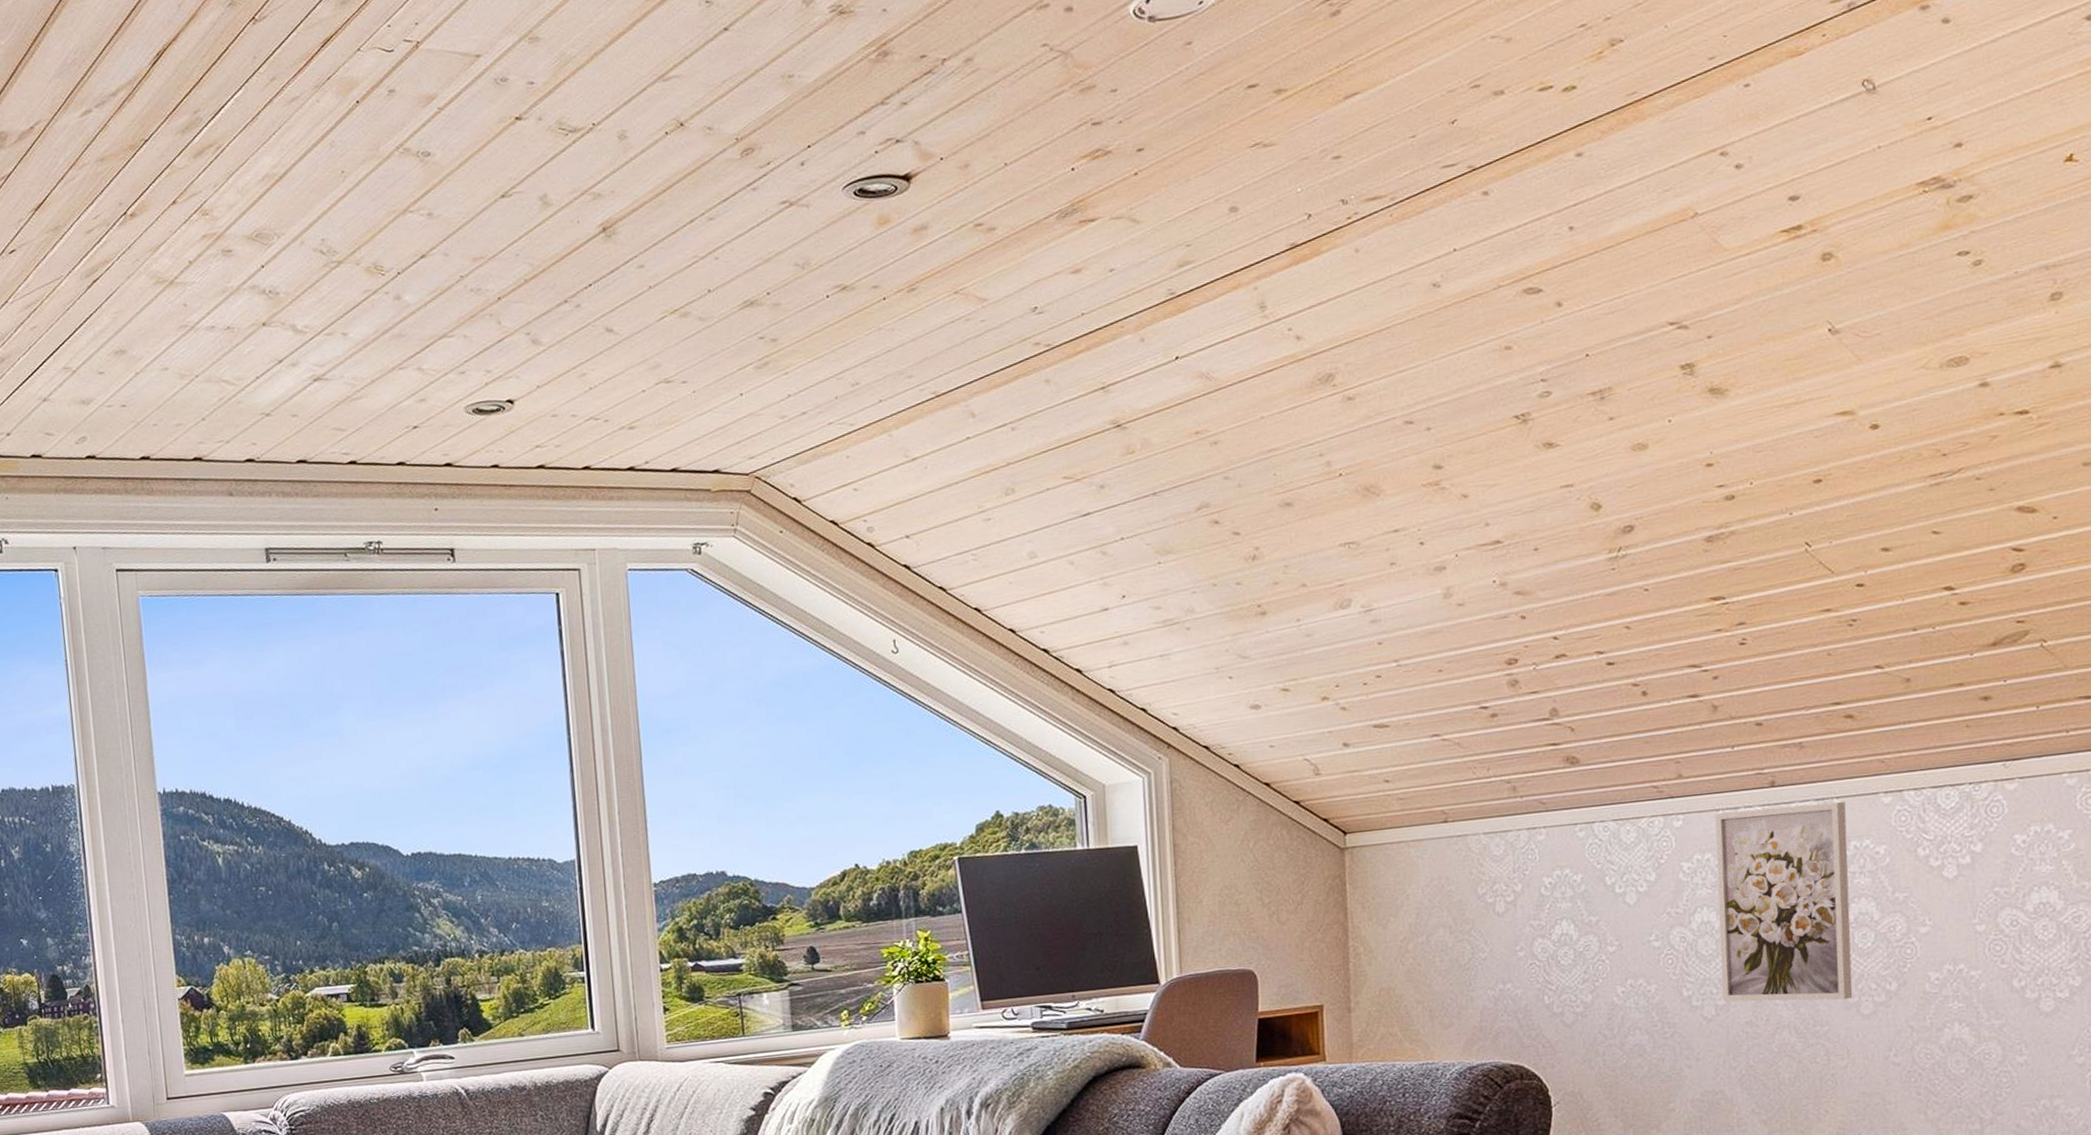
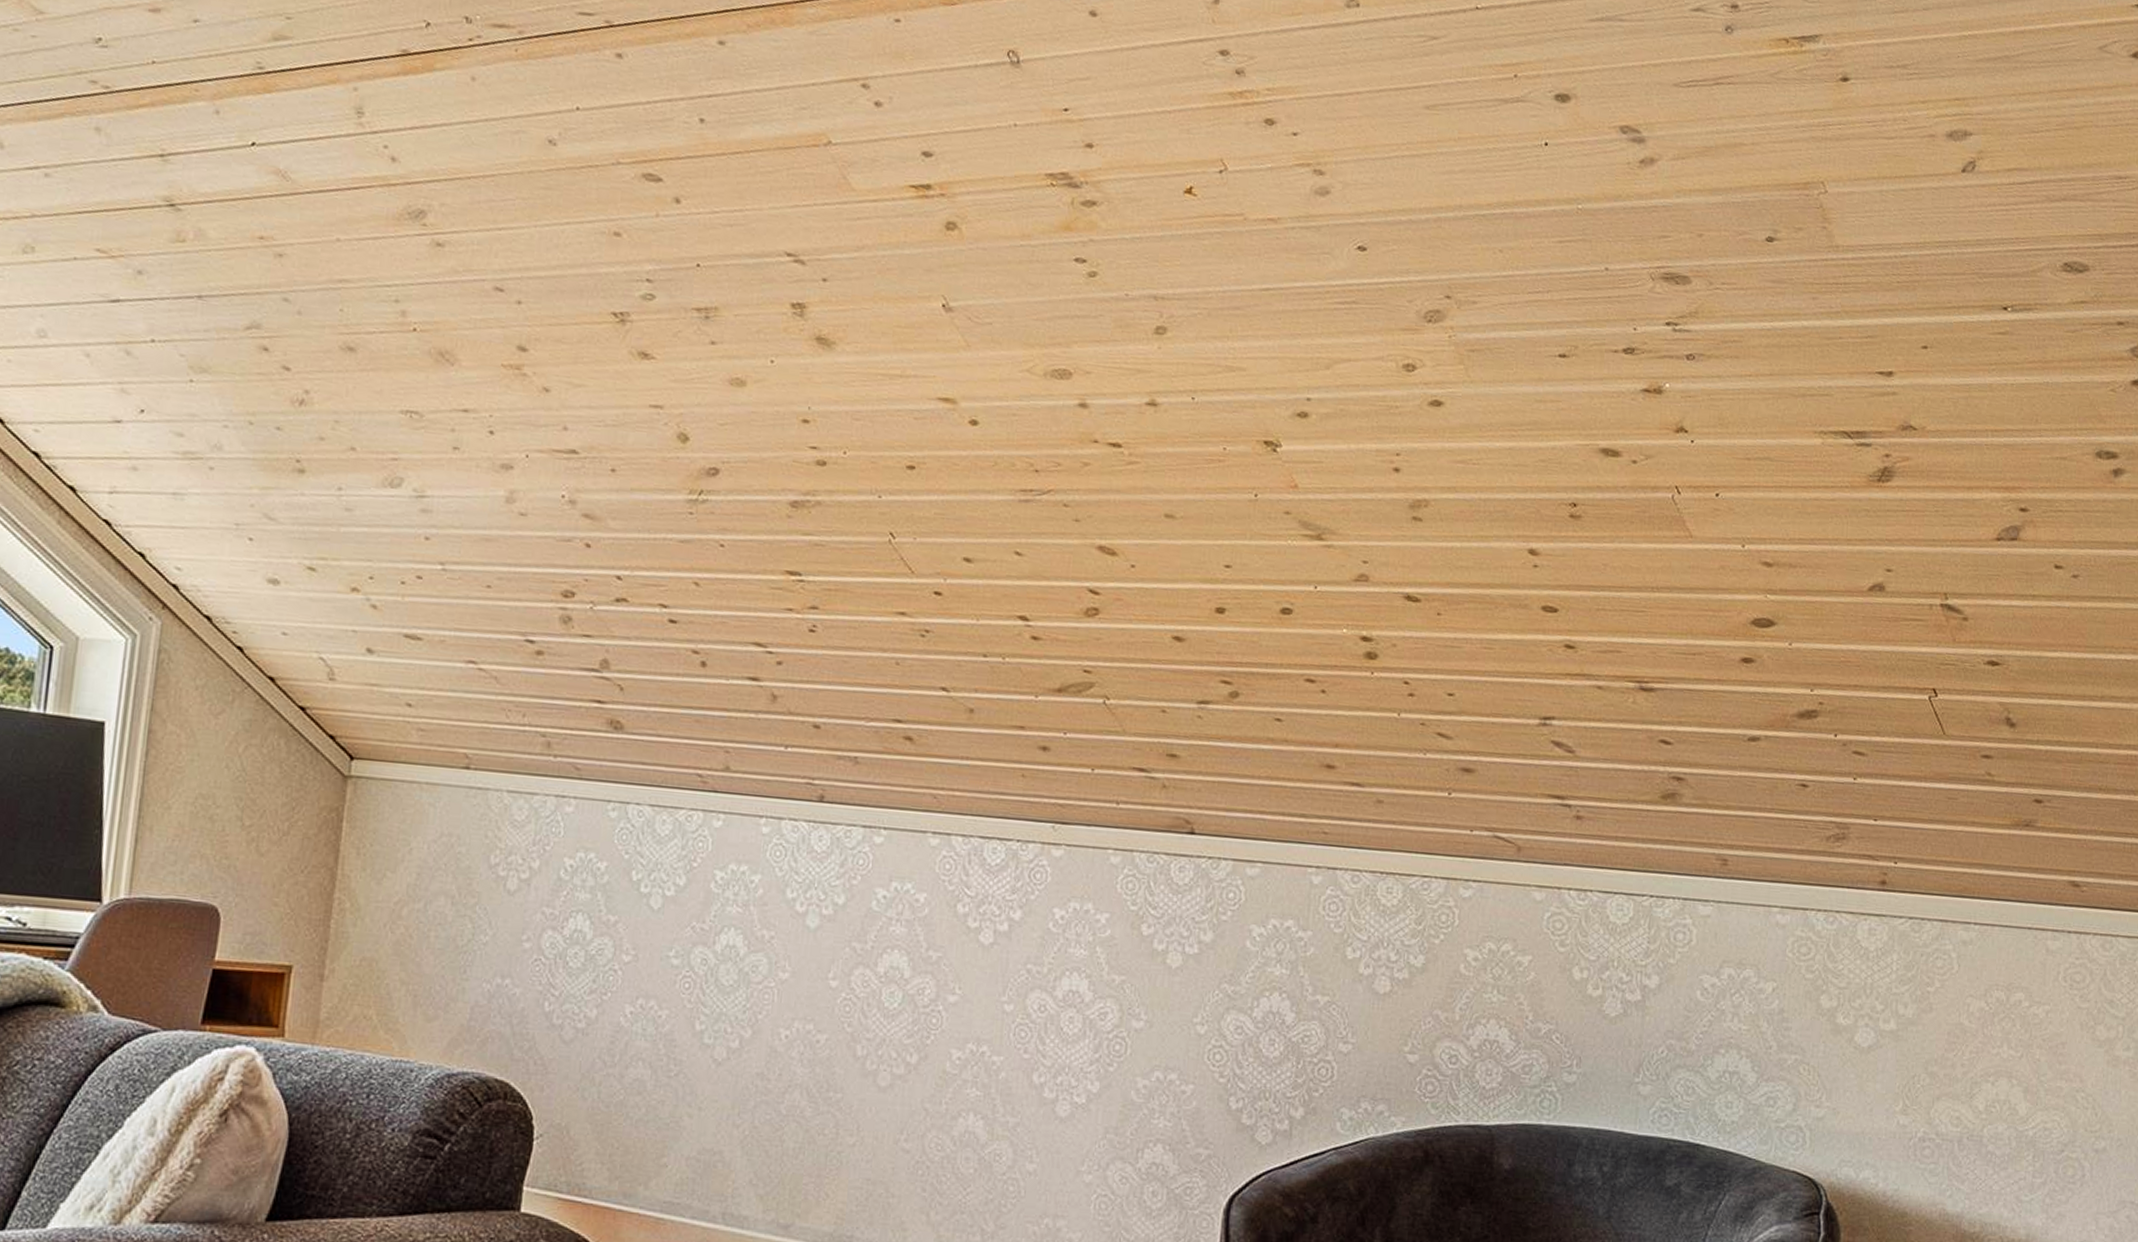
wall art: present [1715,802,1853,1002] -> none [735,819,892,1066]

